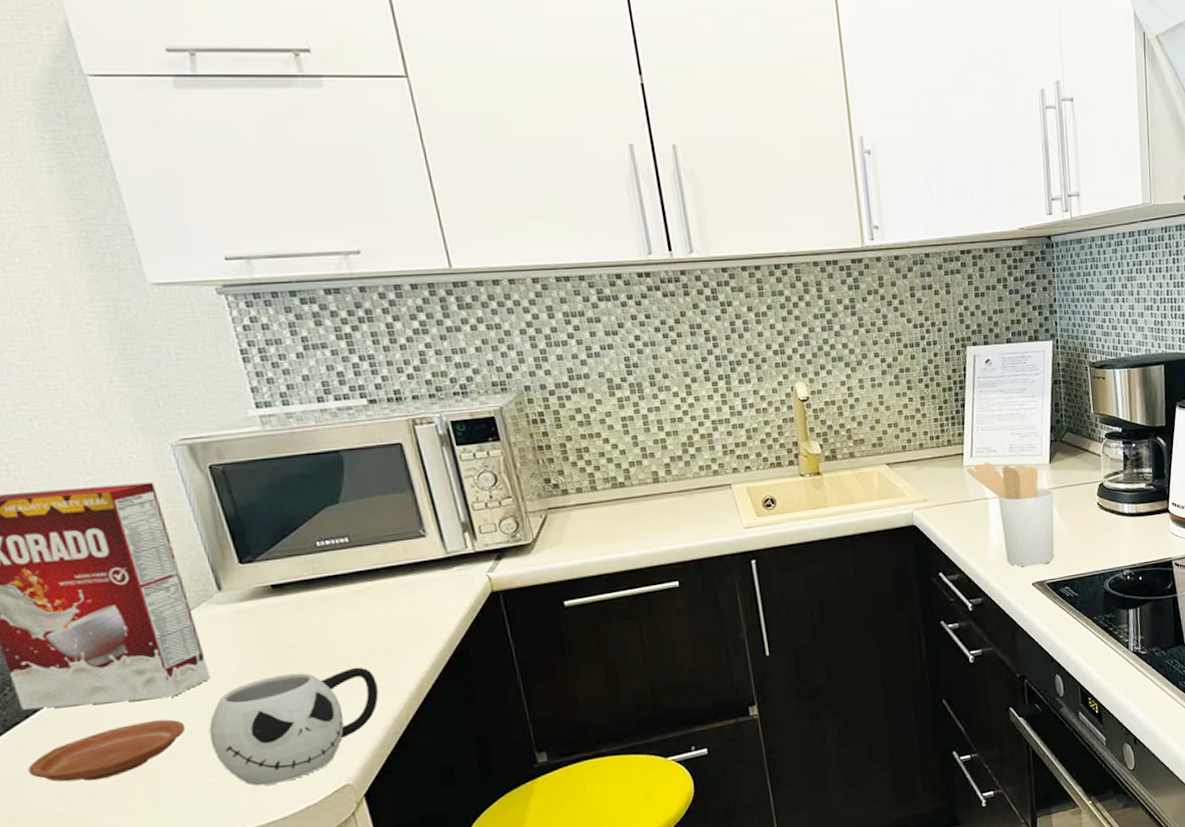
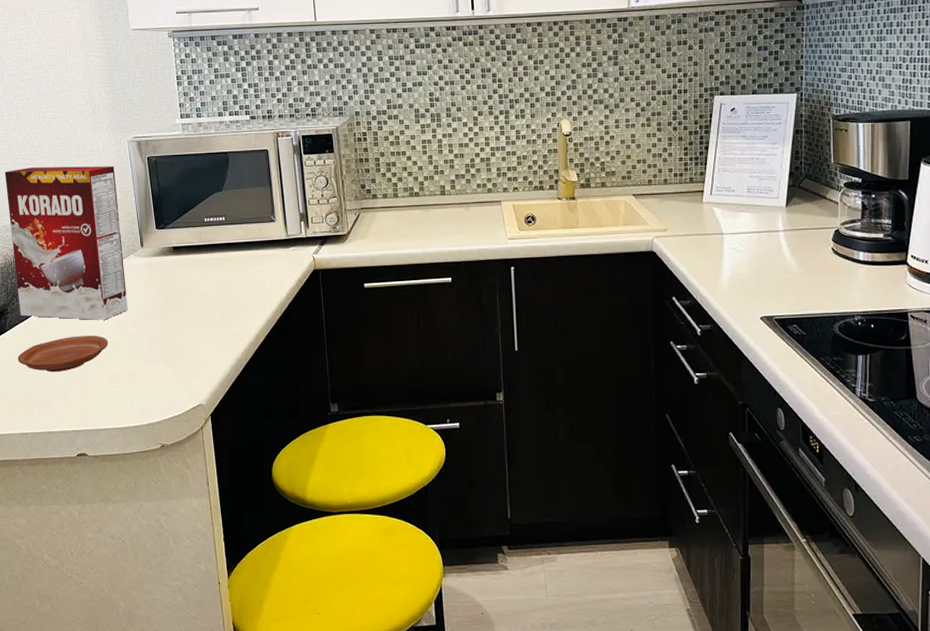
mug: present [208,667,379,786] -> none [122,314,230,395]
utensil holder: present [967,462,1055,567] -> none [706,201,788,301]

